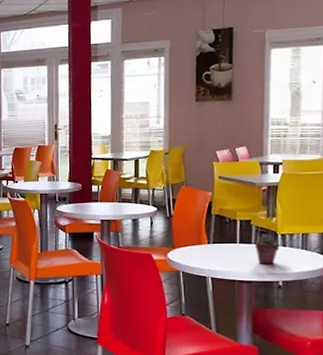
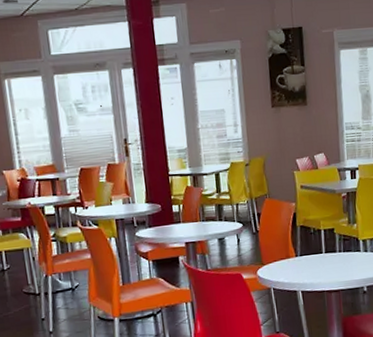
potted succulent: present [254,234,280,265] -> none [339,241,362,272]

